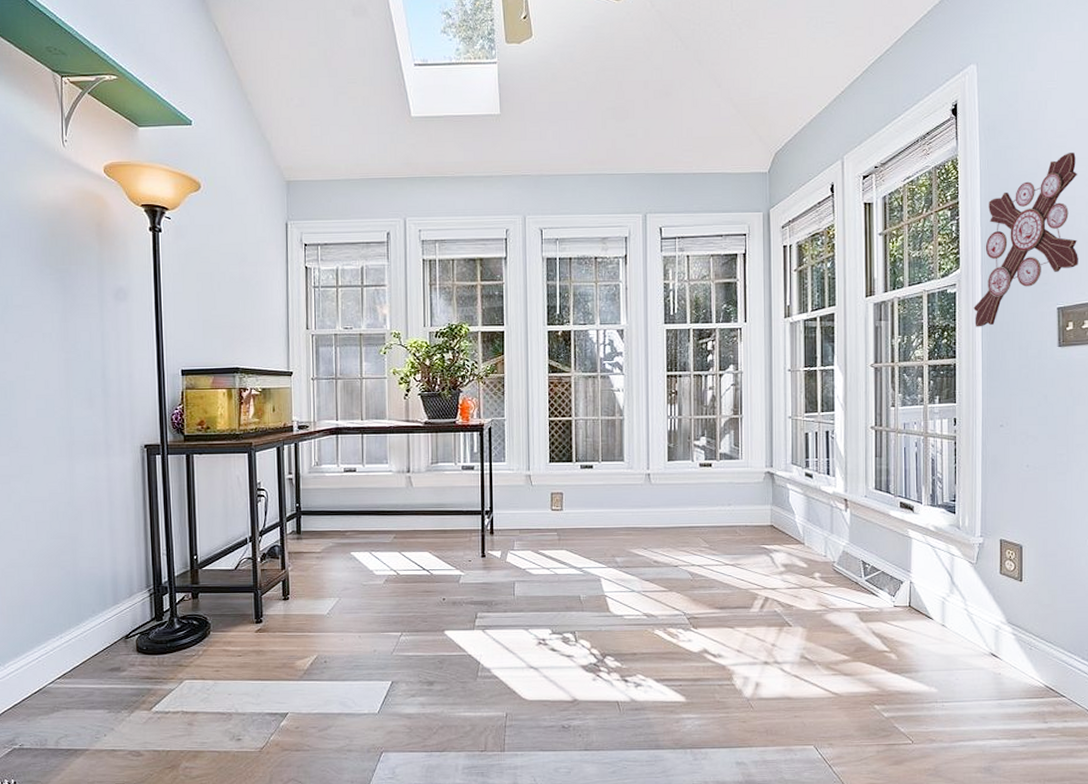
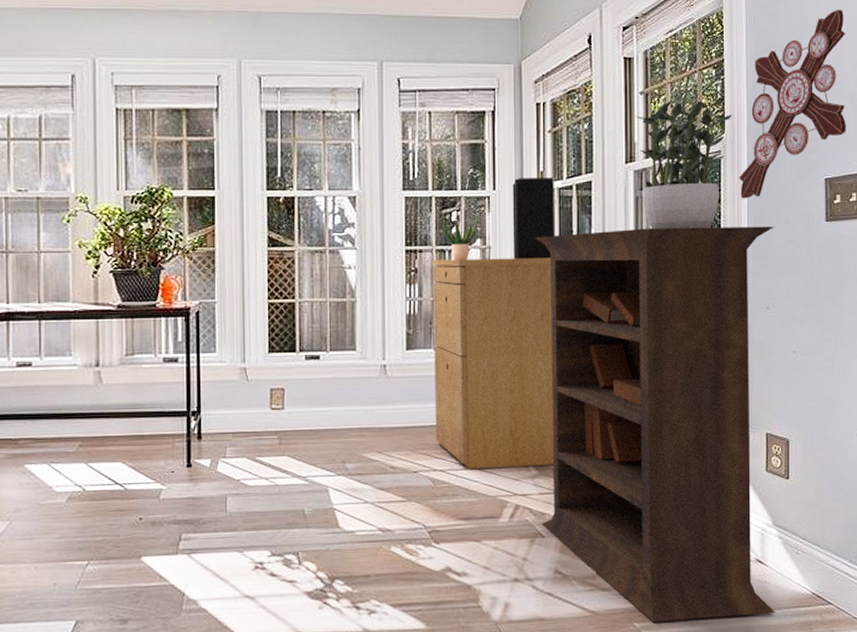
filing cabinet: none [690,381,800,565] -> present [432,257,554,469]
potted plant: none [700,342,731,384] -> present [443,212,478,260]
rifle magazine: none [762,311,801,383] -> present [512,178,556,259]
bookcase: none [782,352,1009,706] -> present [535,226,775,622]
potted plant: none [875,240,967,355] -> present [636,101,733,229]

